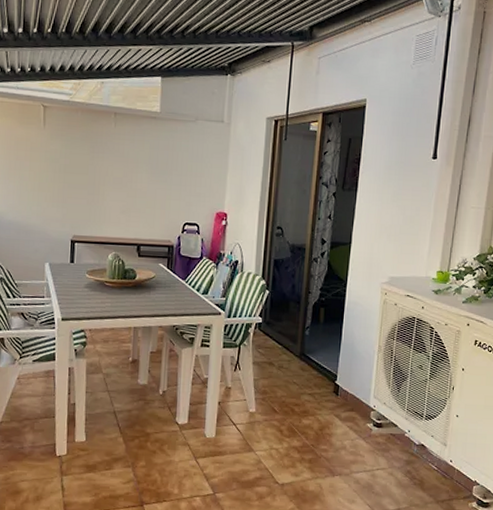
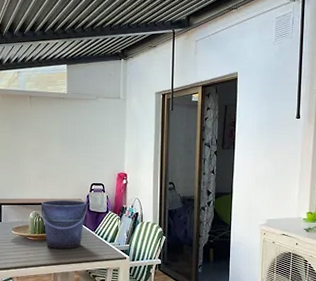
bucket: none [121,240,178,300] -> present [40,200,87,250]

